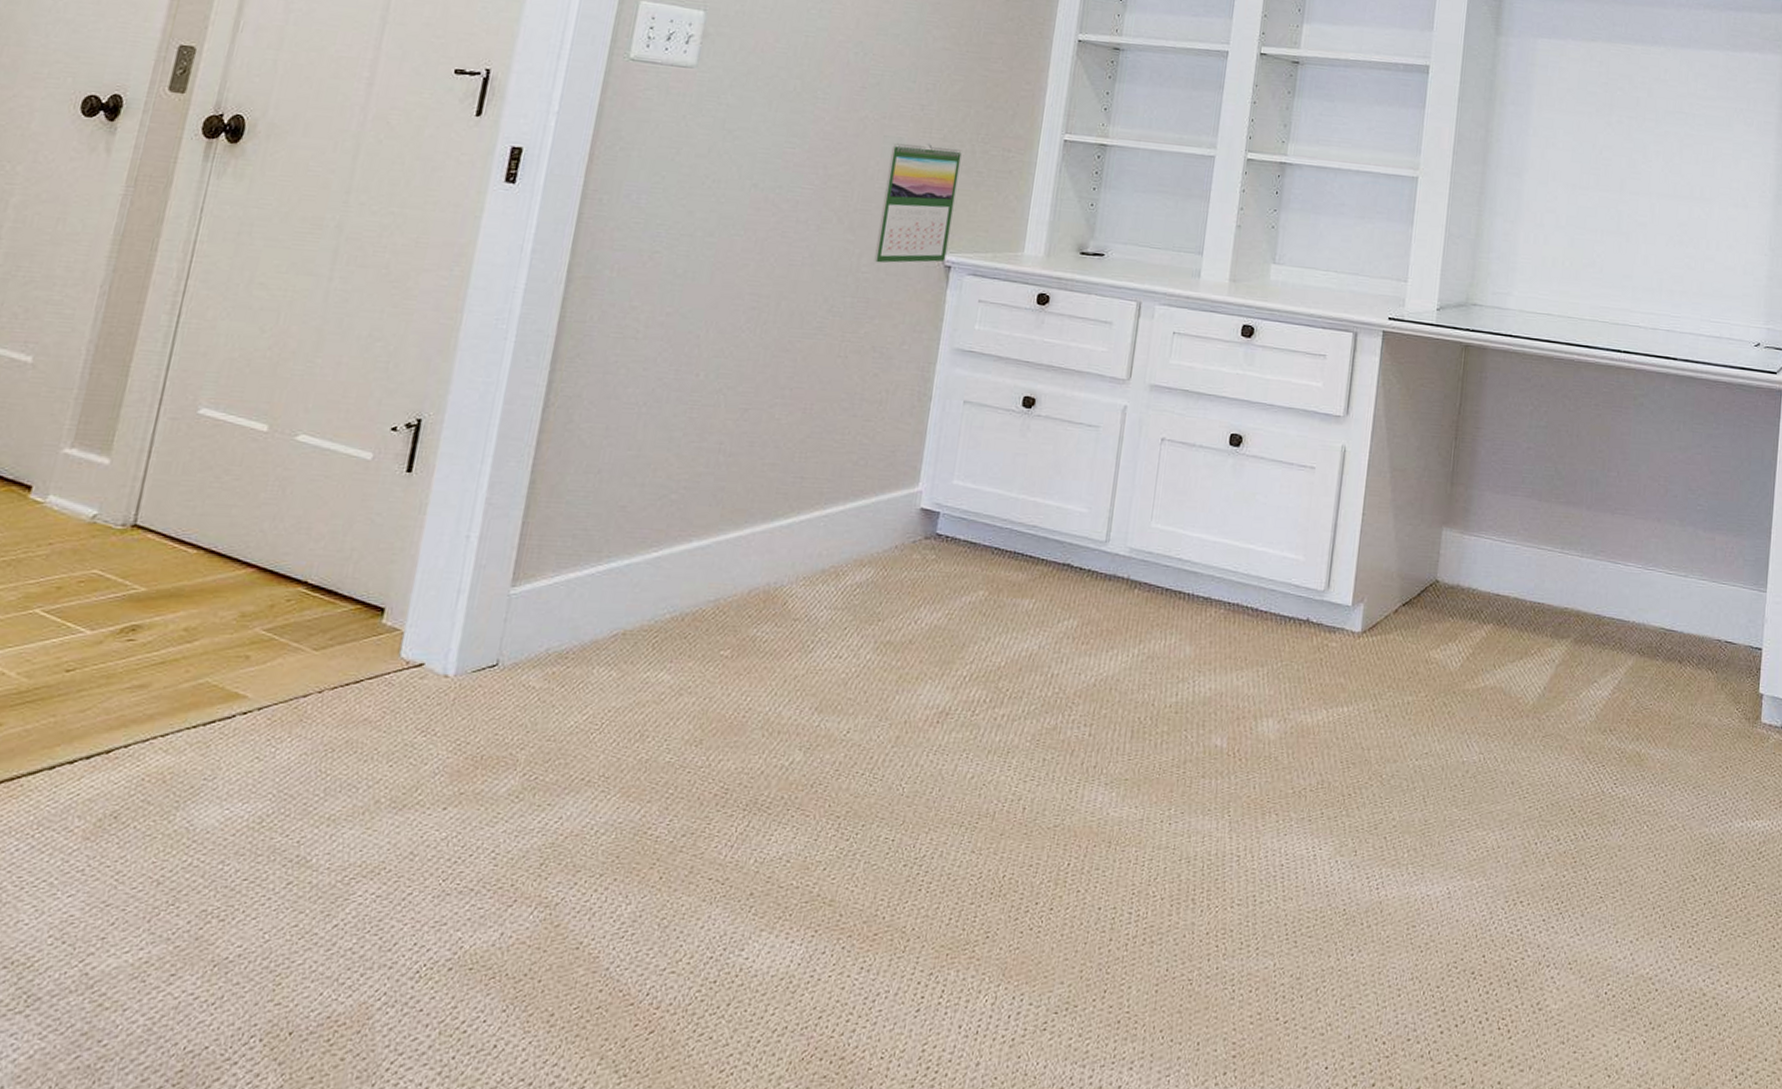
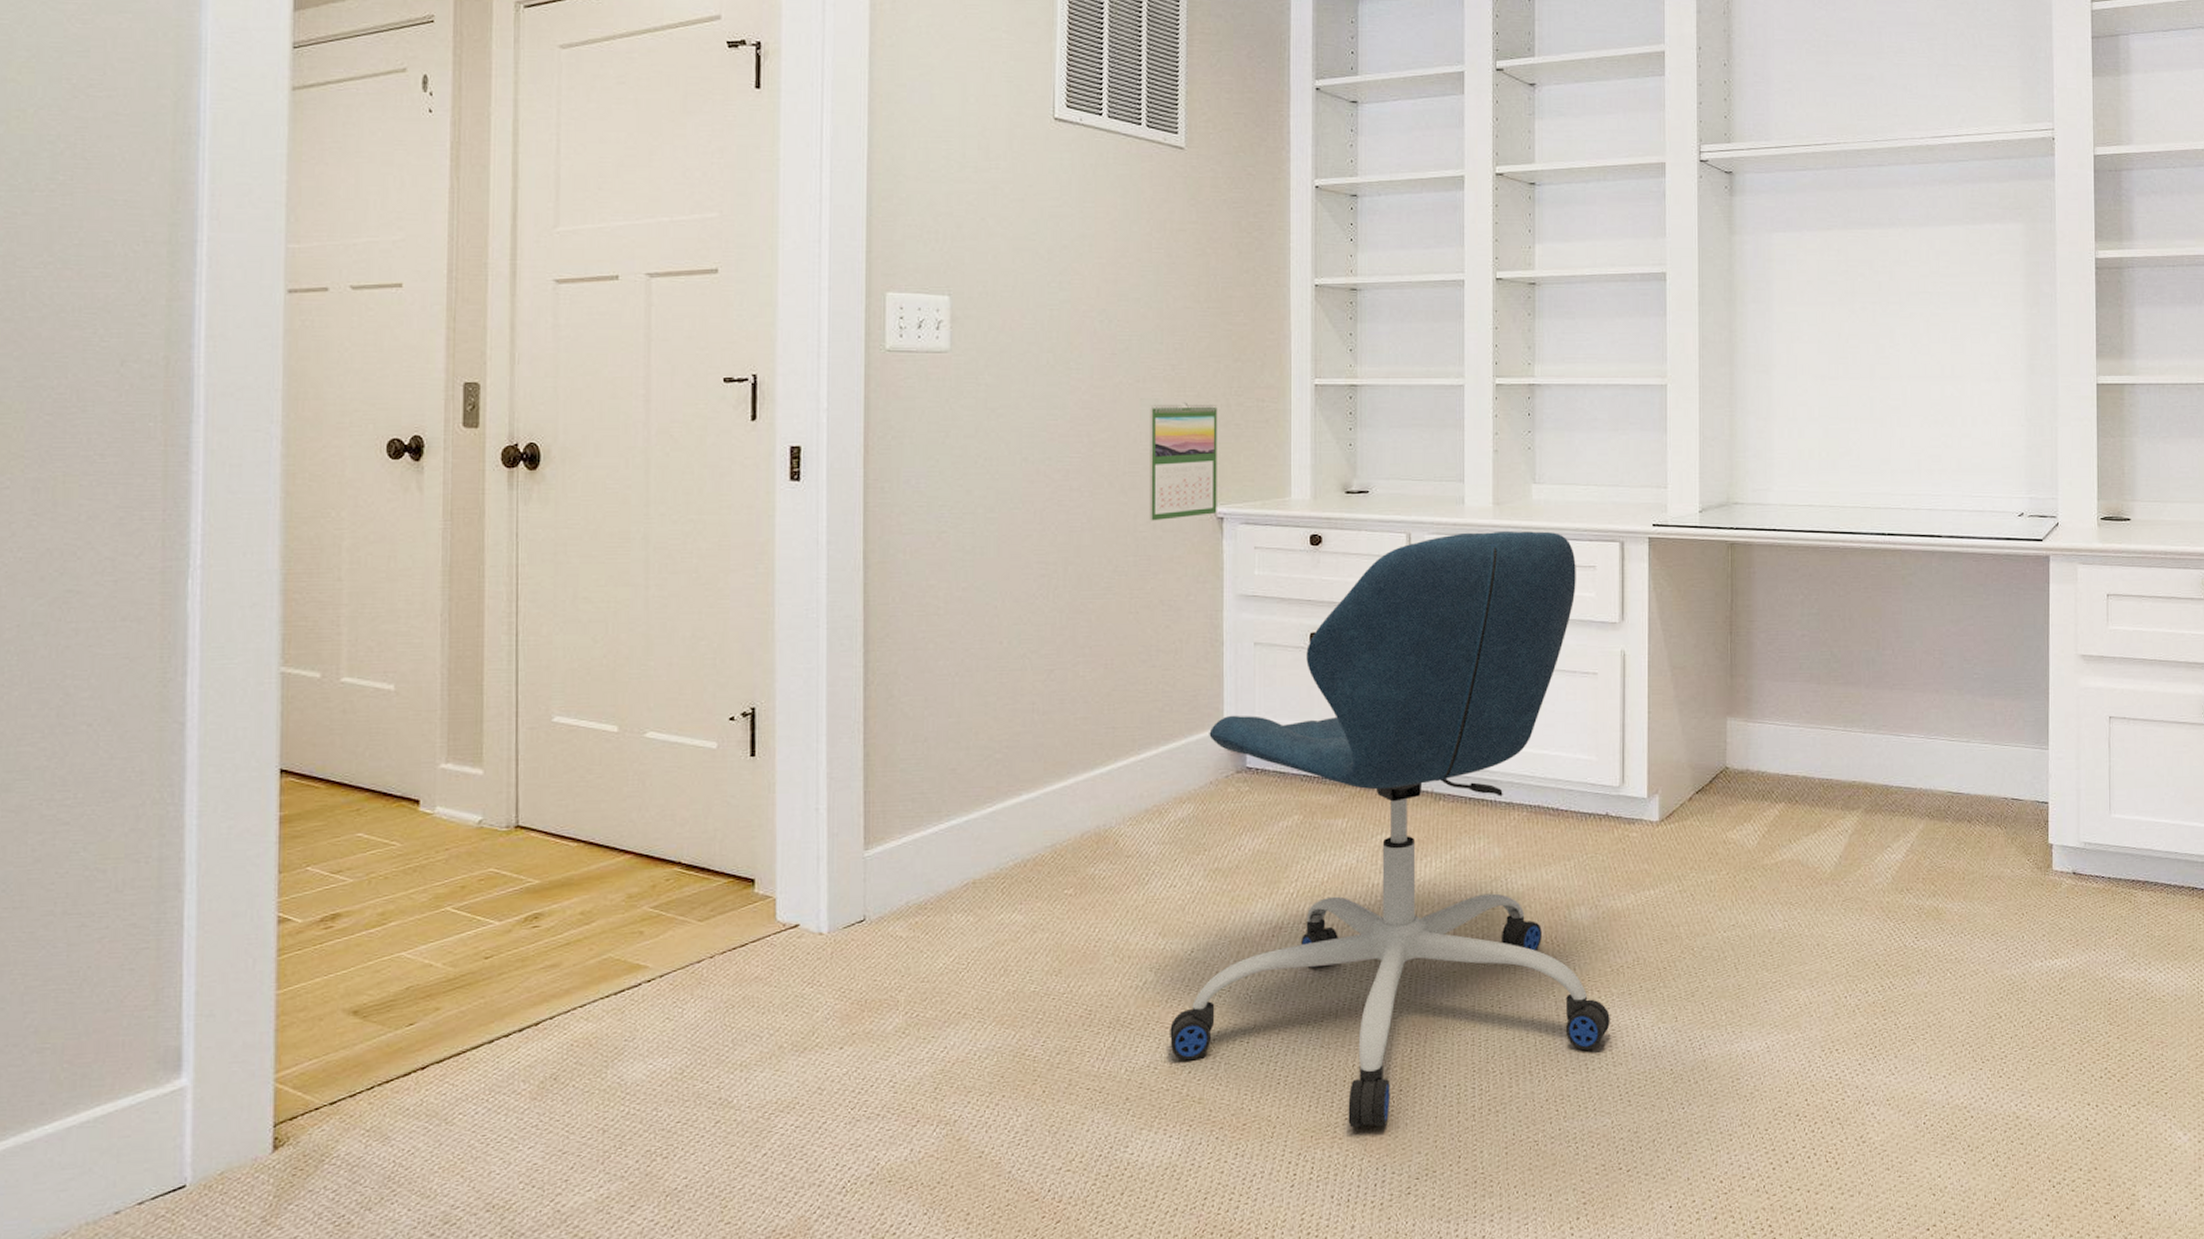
office chair: none [808,307,1307,948] -> present [1170,531,1610,1128]

